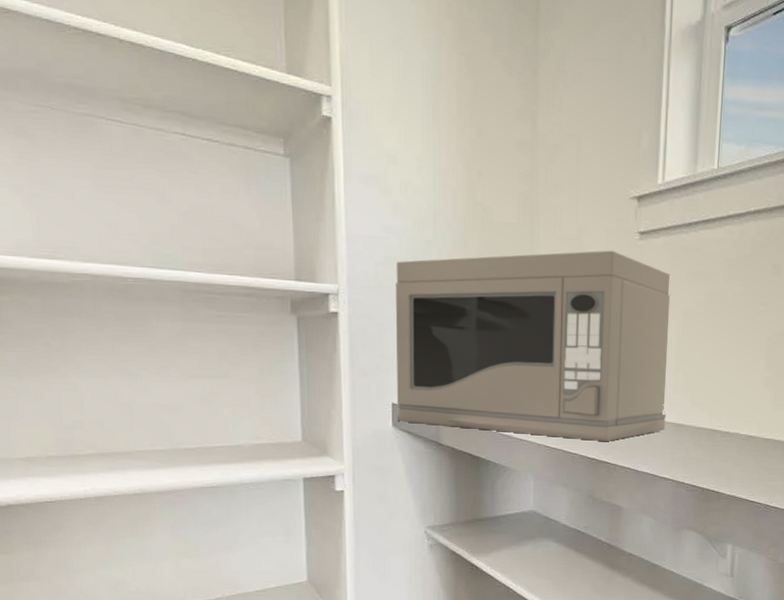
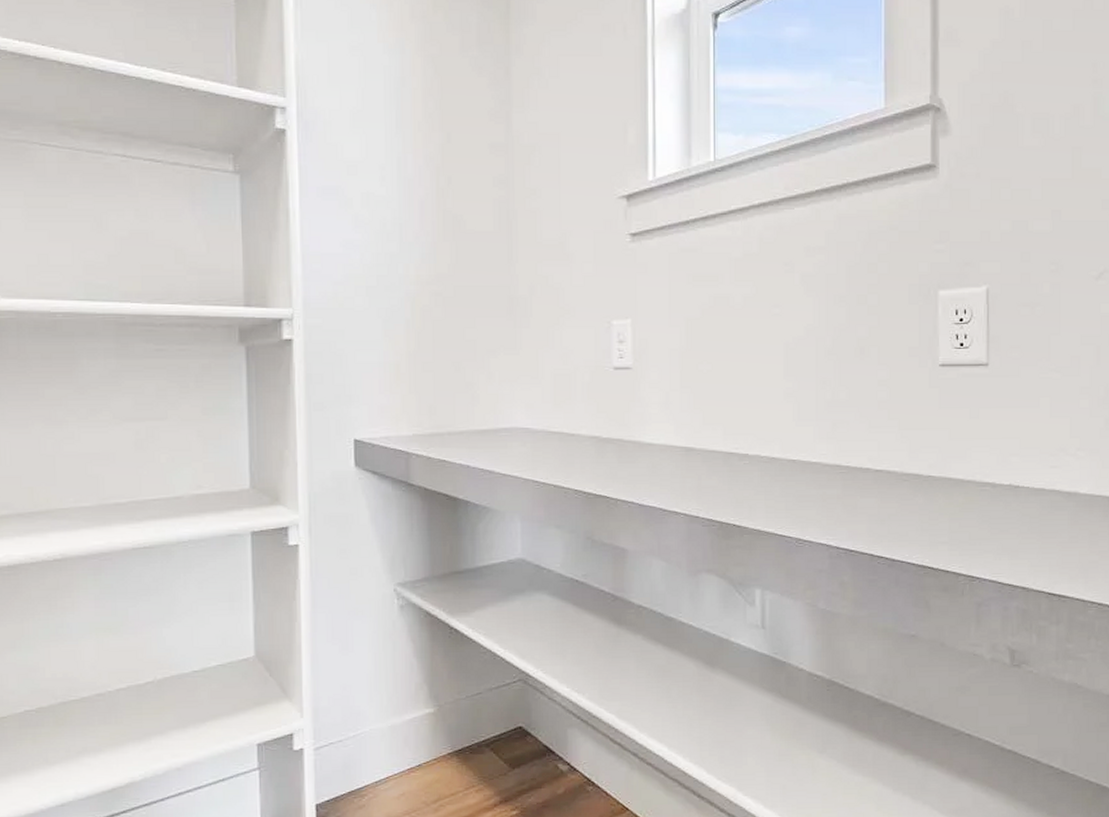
microwave: present [396,250,672,441] -> none [357,255,673,472]

